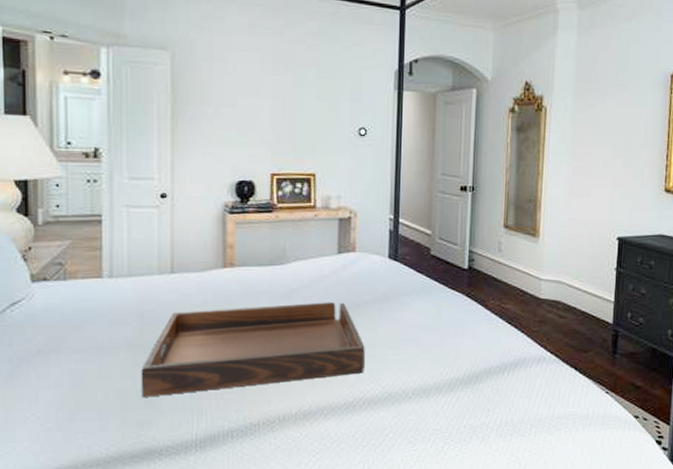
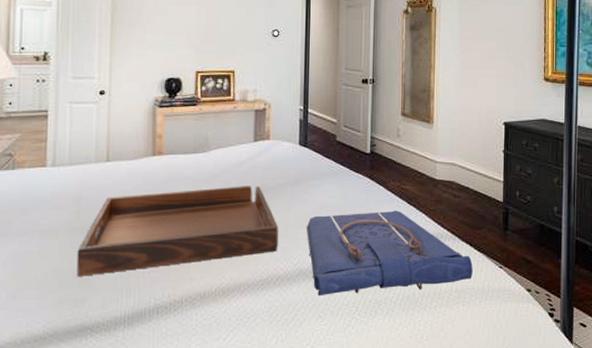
tote bag: none [395,331,577,421] -> present [306,210,473,297]

